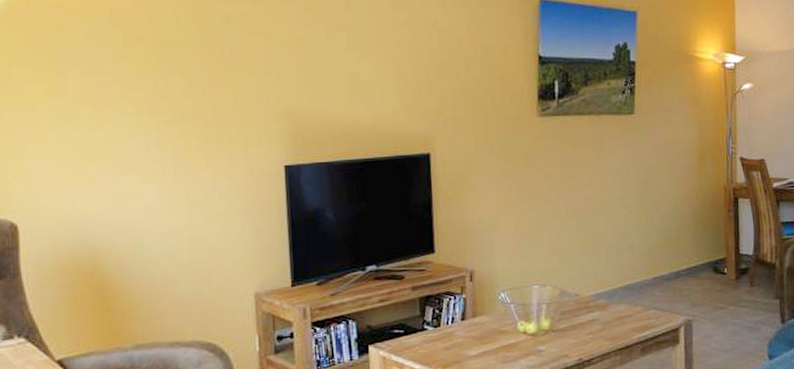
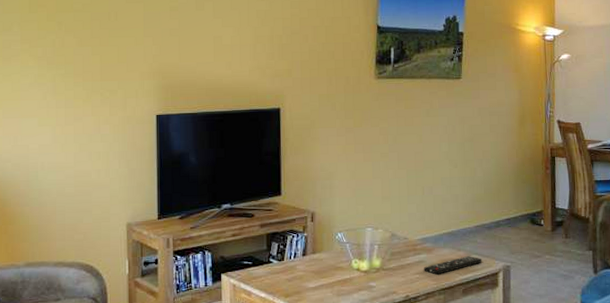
remote control: none [598,311,662,334] -> present [424,256,483,275]

